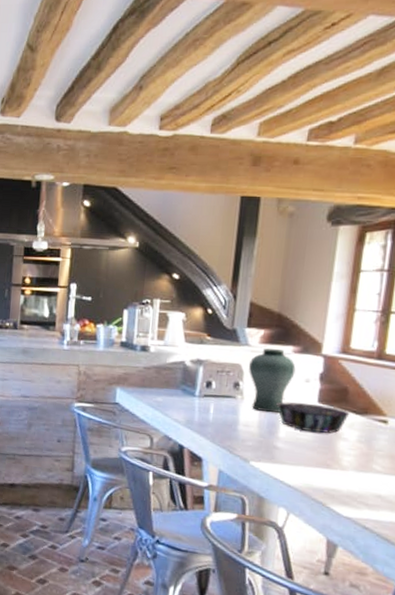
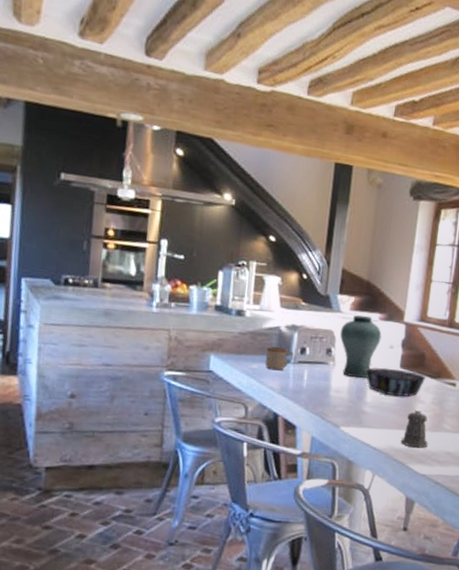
mug: none [169,380,200,404] -> present [265,346,294,371]
pepper shaker: none [319,448,354,489] -> present [400,410,428,448]

